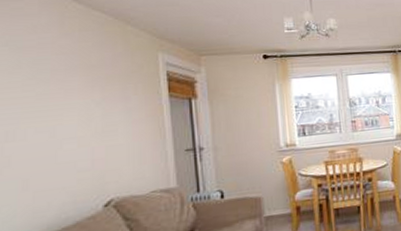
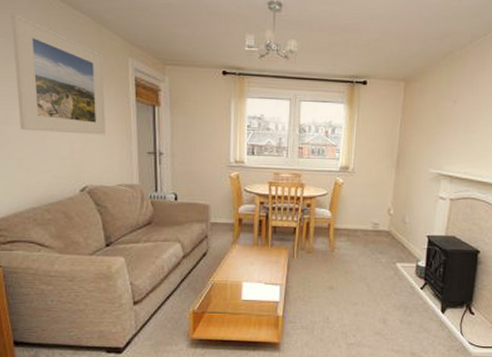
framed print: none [16,19,135,146] -> present [11,12,107,135]

